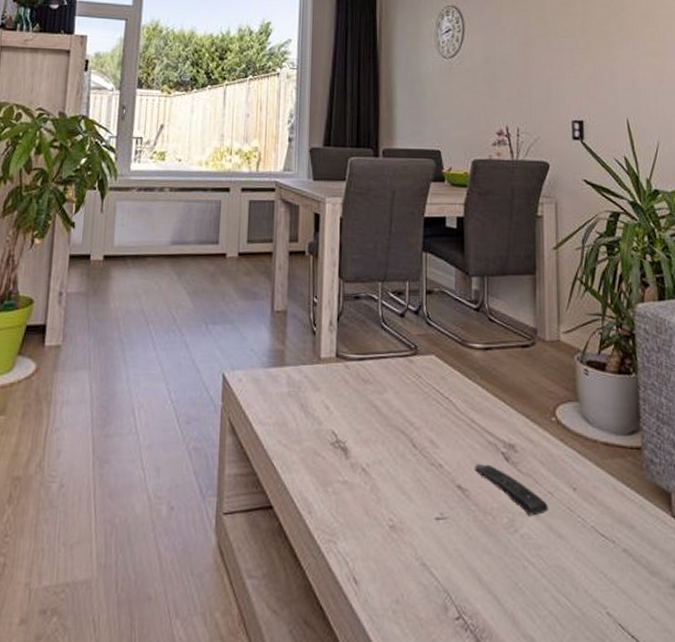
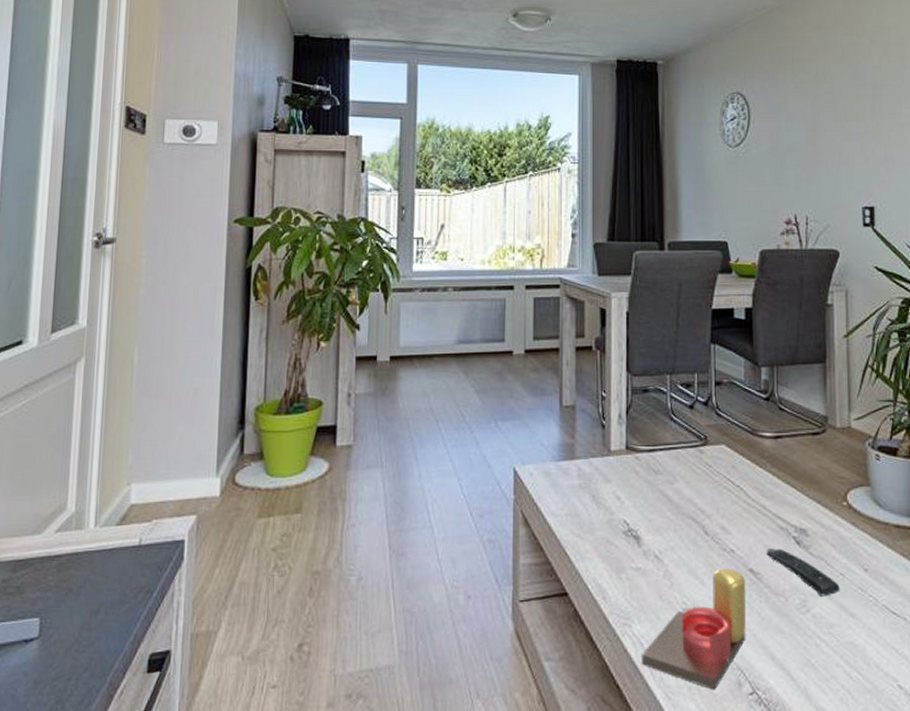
candle: none [346,484,453,614] -> present [642,568,746,690]

